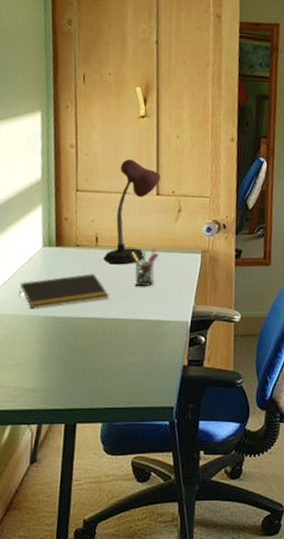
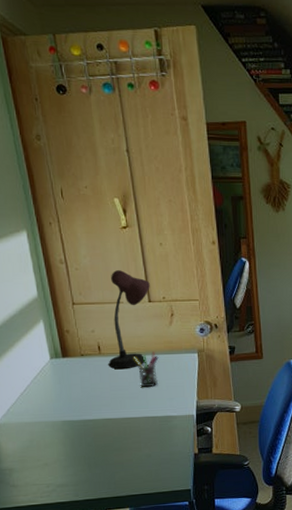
notepad: present [19,273,109,309] -> none [36,379,119,416]

